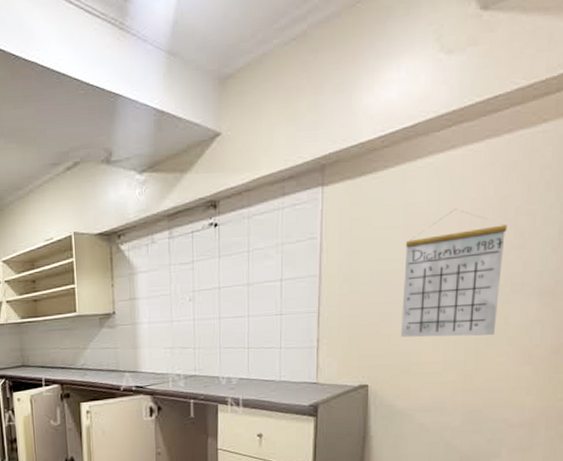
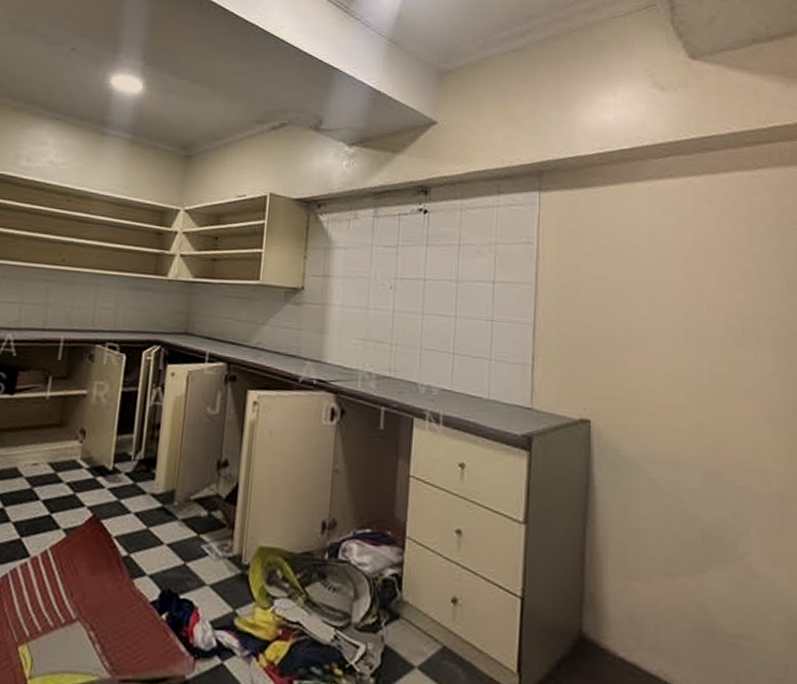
calendar: present [401,209,507,338] -> none [626,237,732,383]

